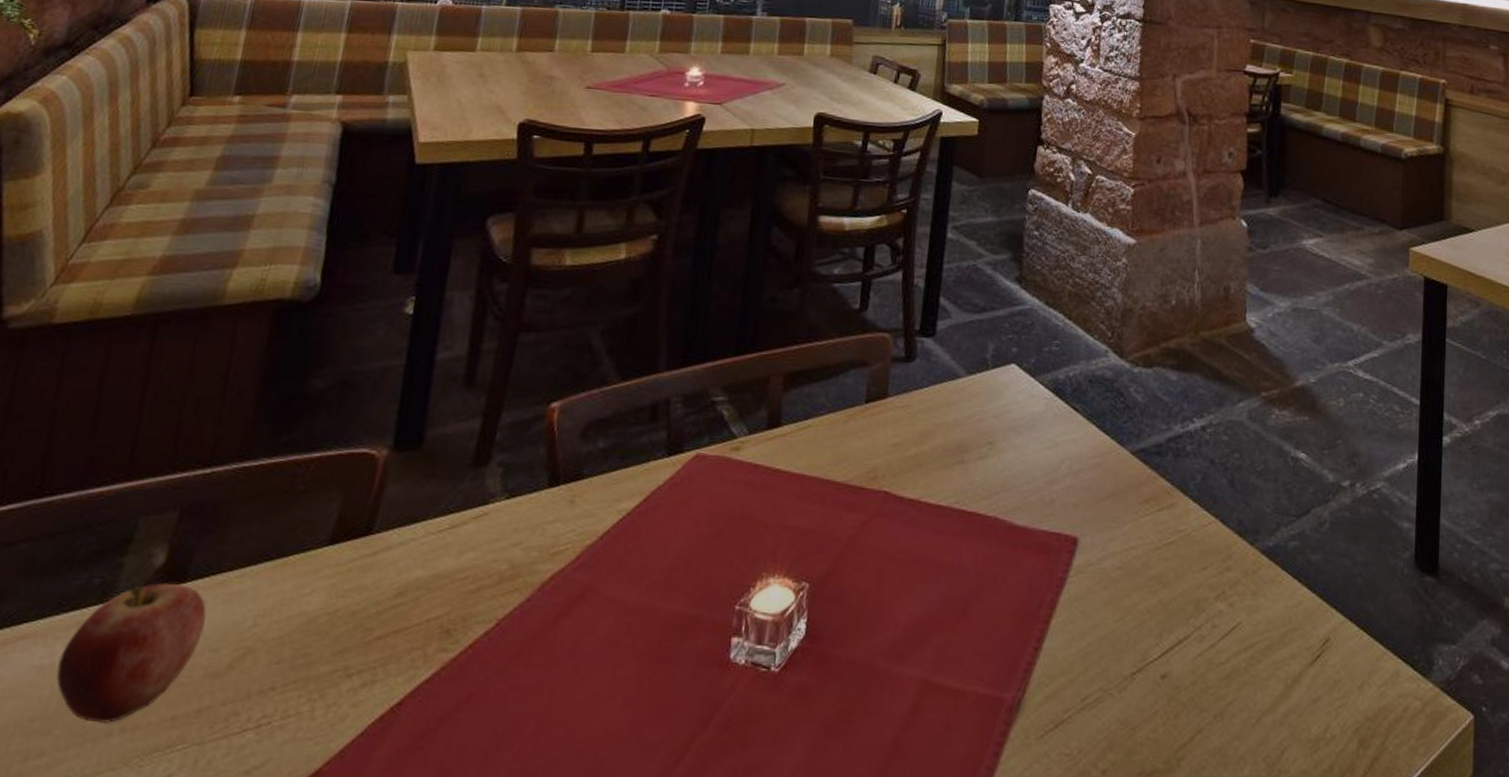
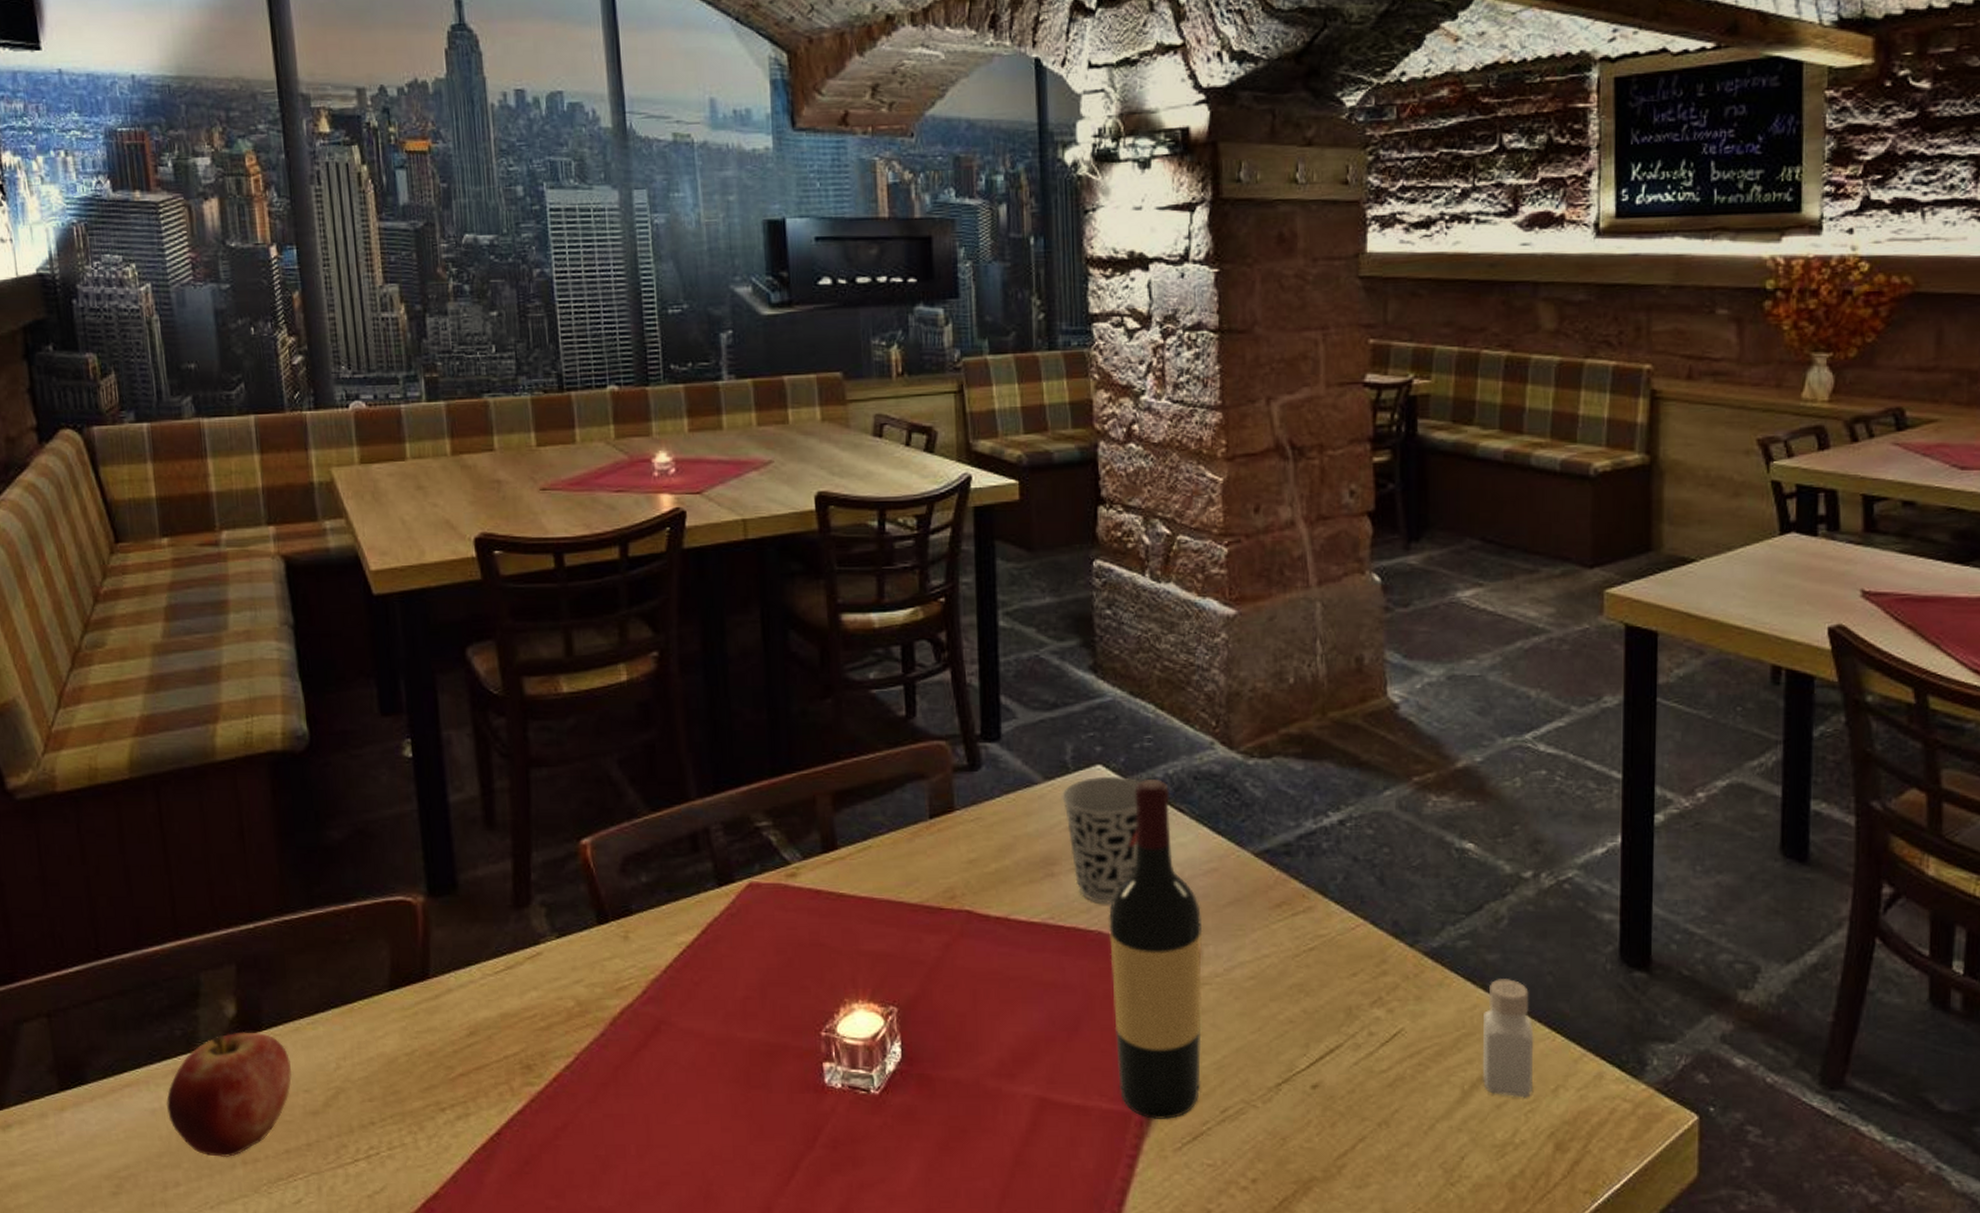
cup: none [978,375,1045,492] -> present [1060,776,1140,904]
wine bottle: none [996,379,1084,706] -> present [1109,778,1203,1119]
pepper shaker: none [1302,578,1346,694] -> present [1482,979,1534,1098]

